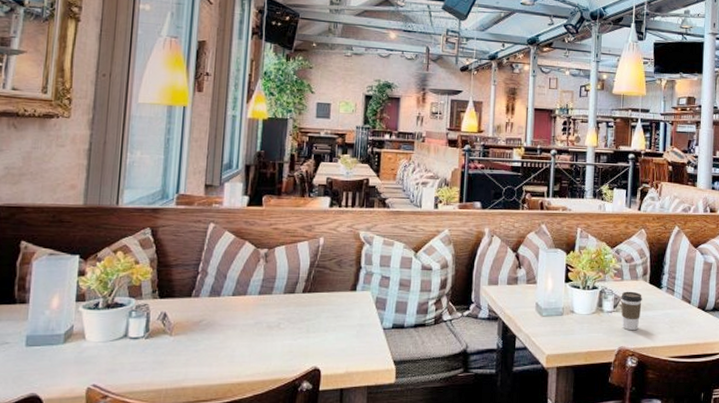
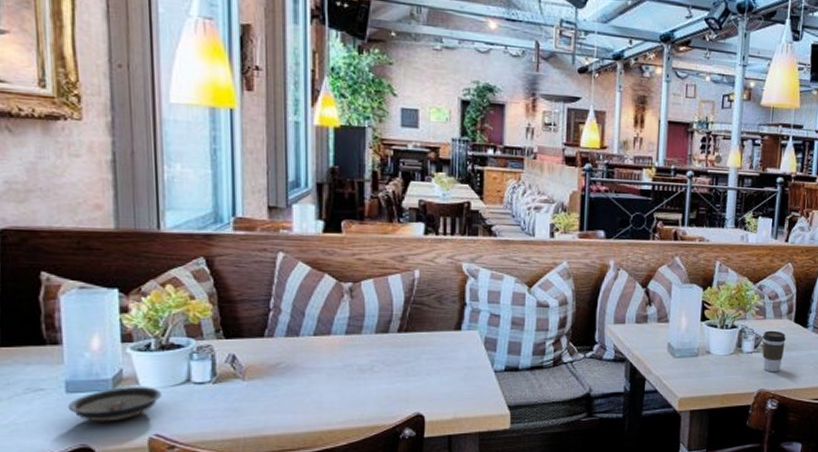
saucer: none [25,341,103,373] -> present [67,387,163,422]

